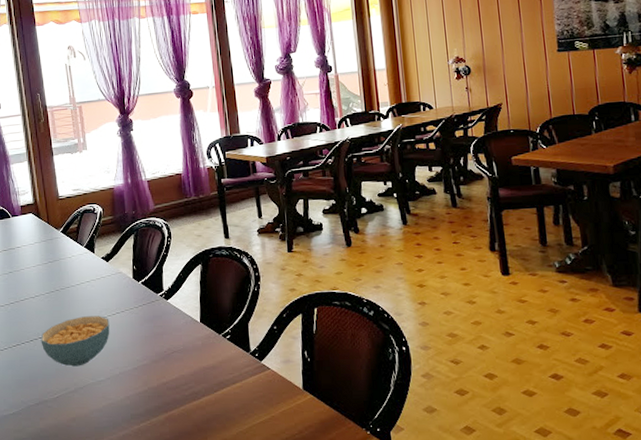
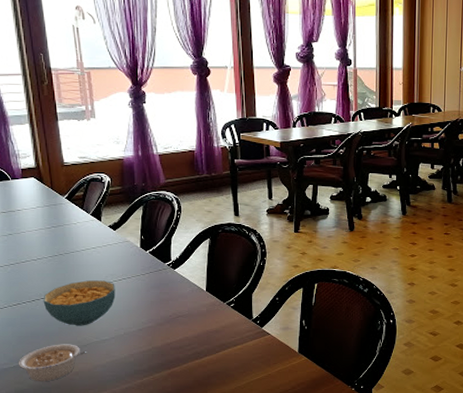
legume: none [17,386,82,430] -> present [18,344,86,382]

